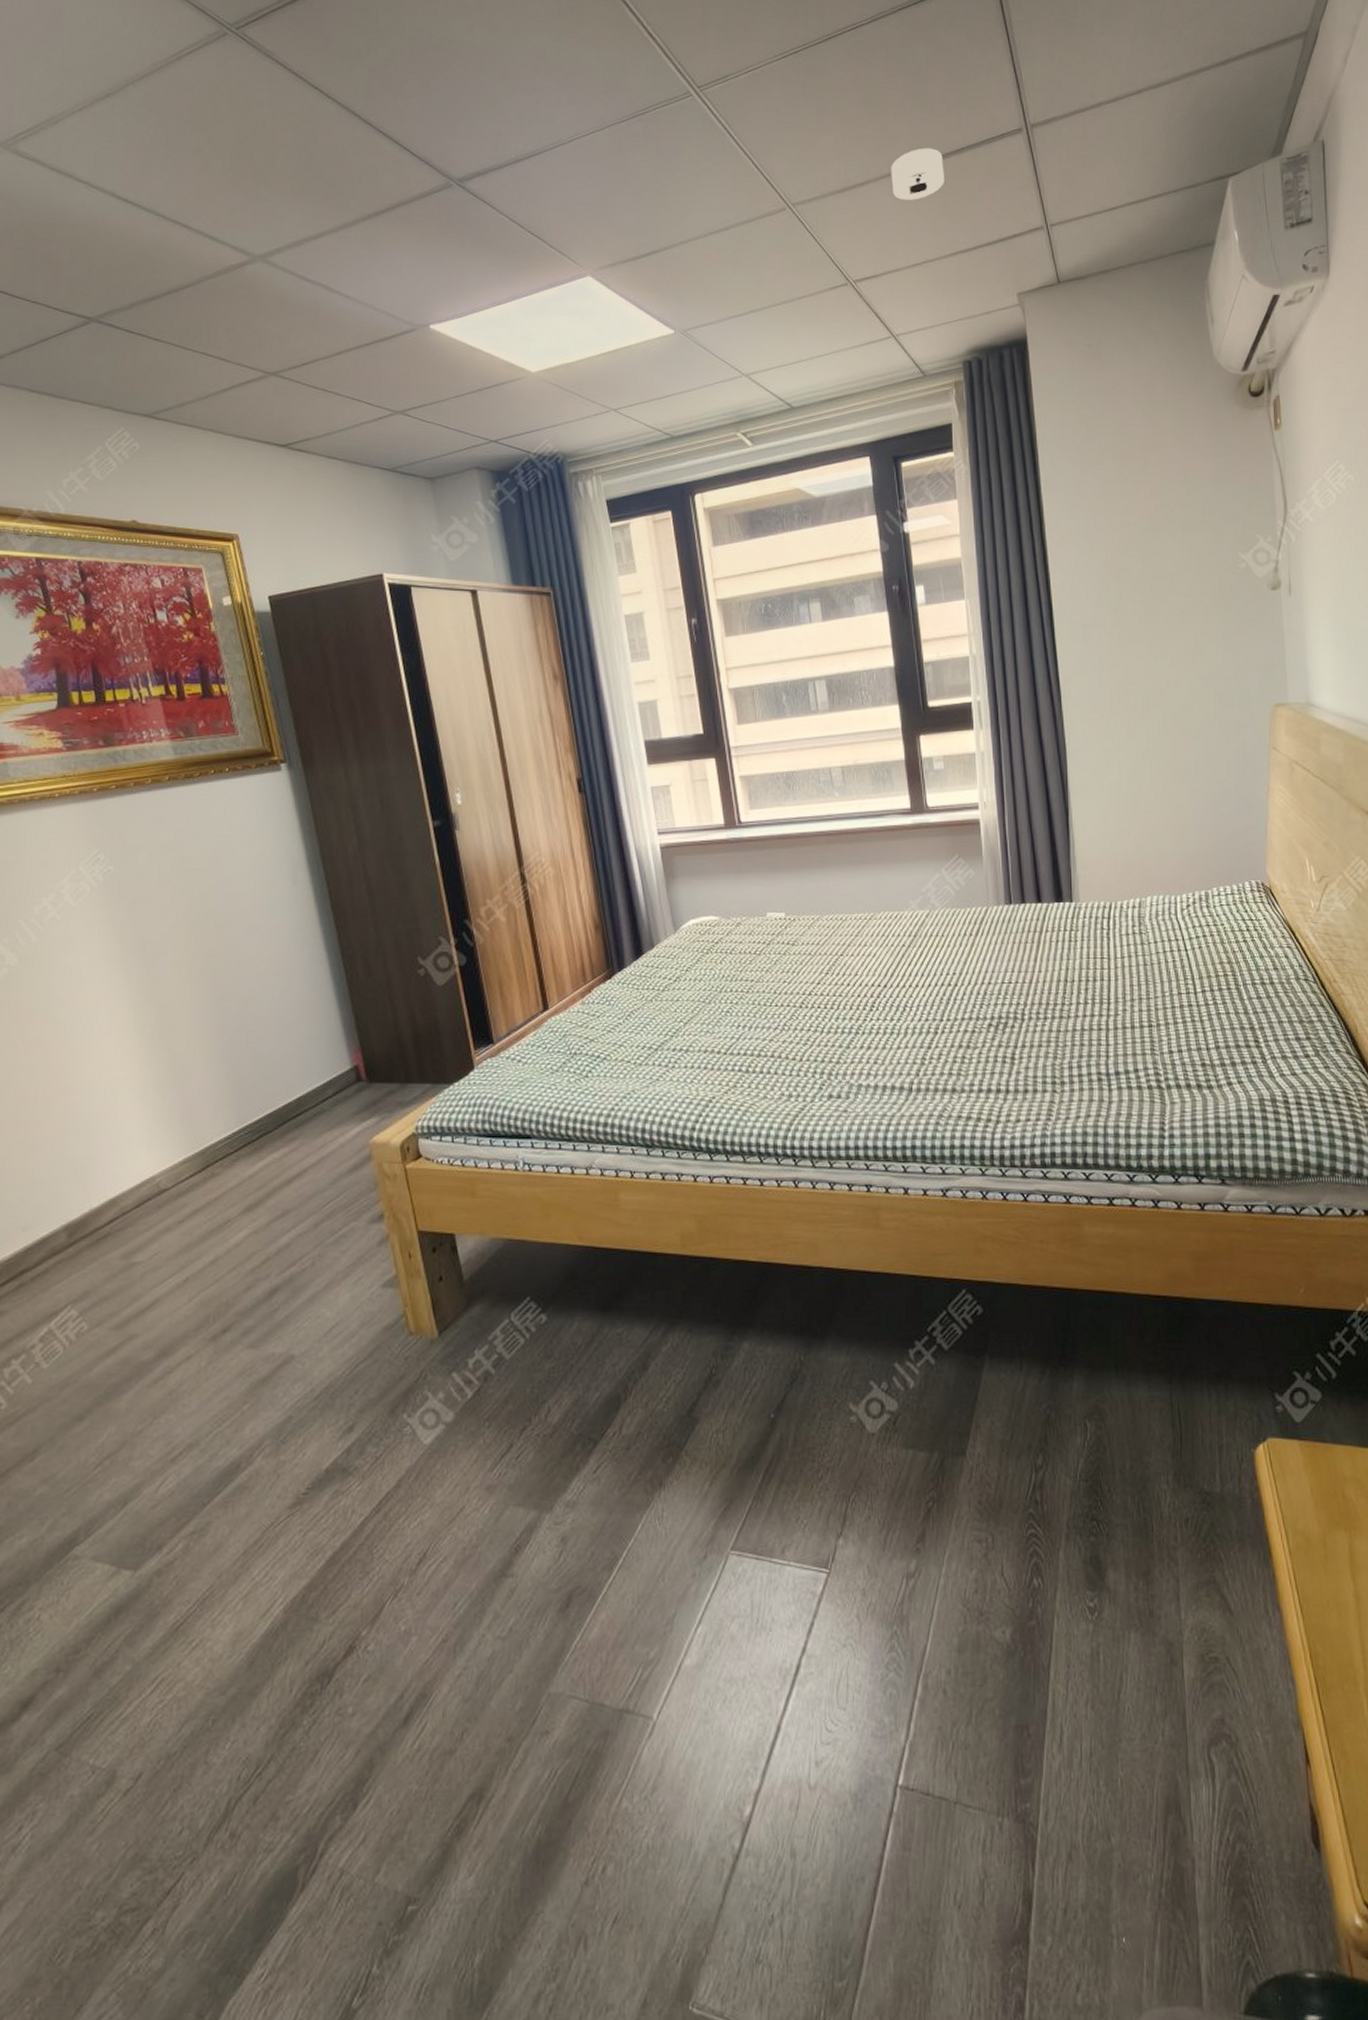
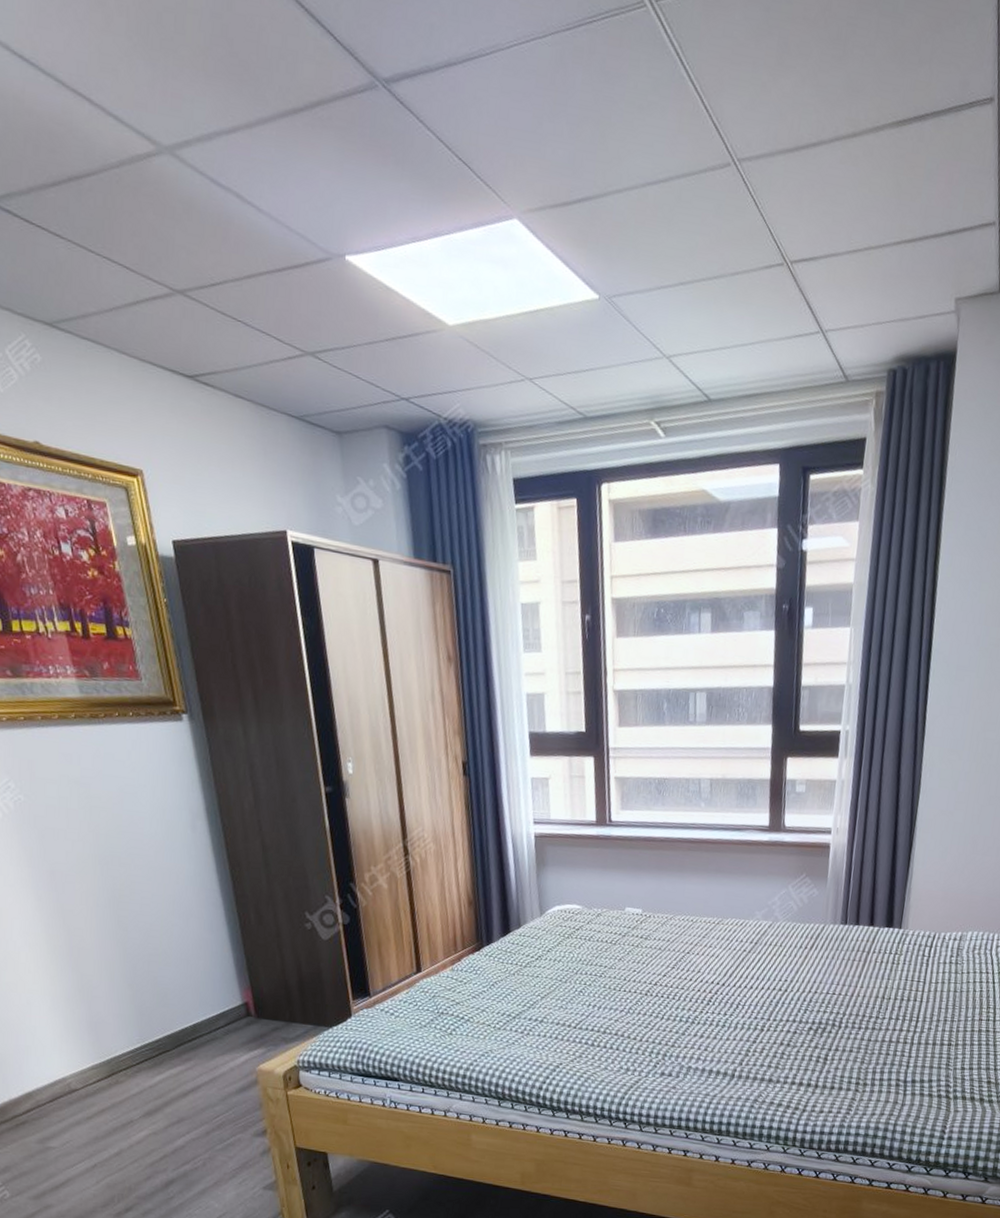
smoke detector: present [891,148,945,200] -> none [845,108,905,172]

